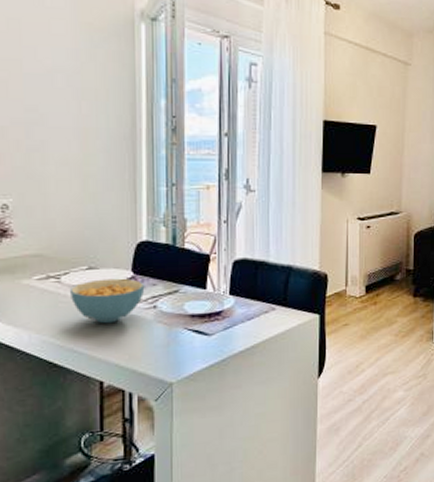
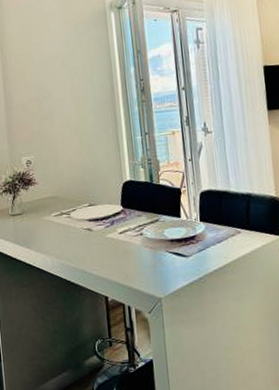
cereal bowl: present [69,278,145,324] -> none [77,212,133,250]

